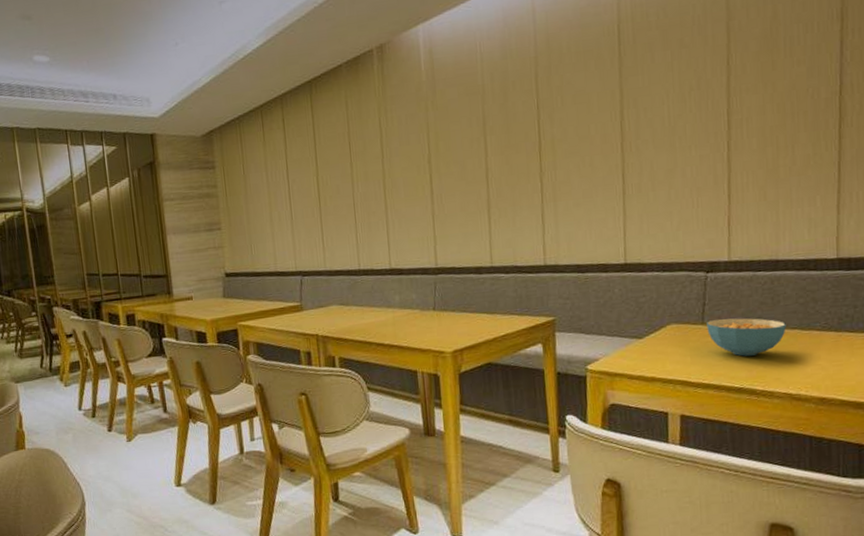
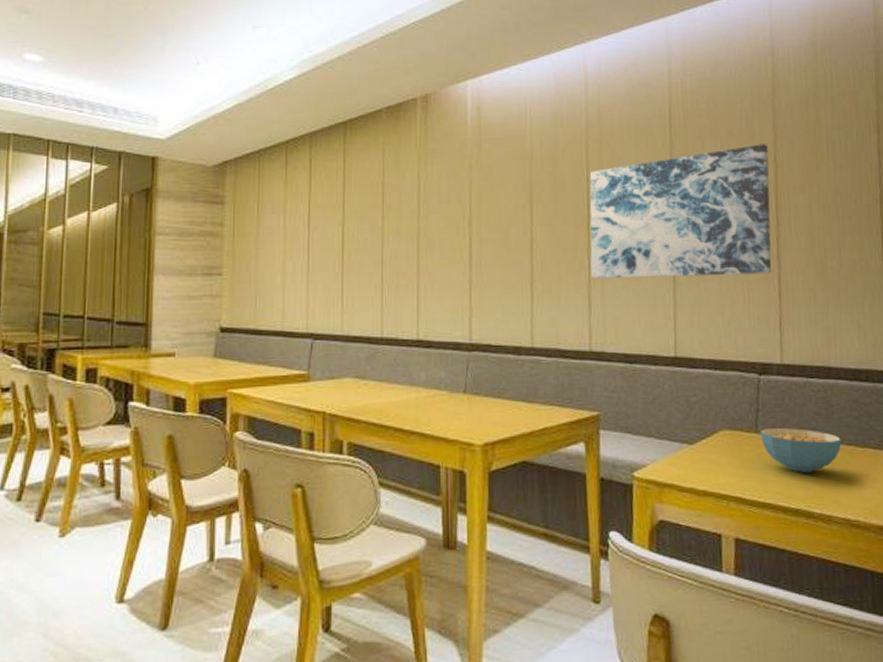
wall art: none [540,49,722,200] -> present [589,144,772,279]

